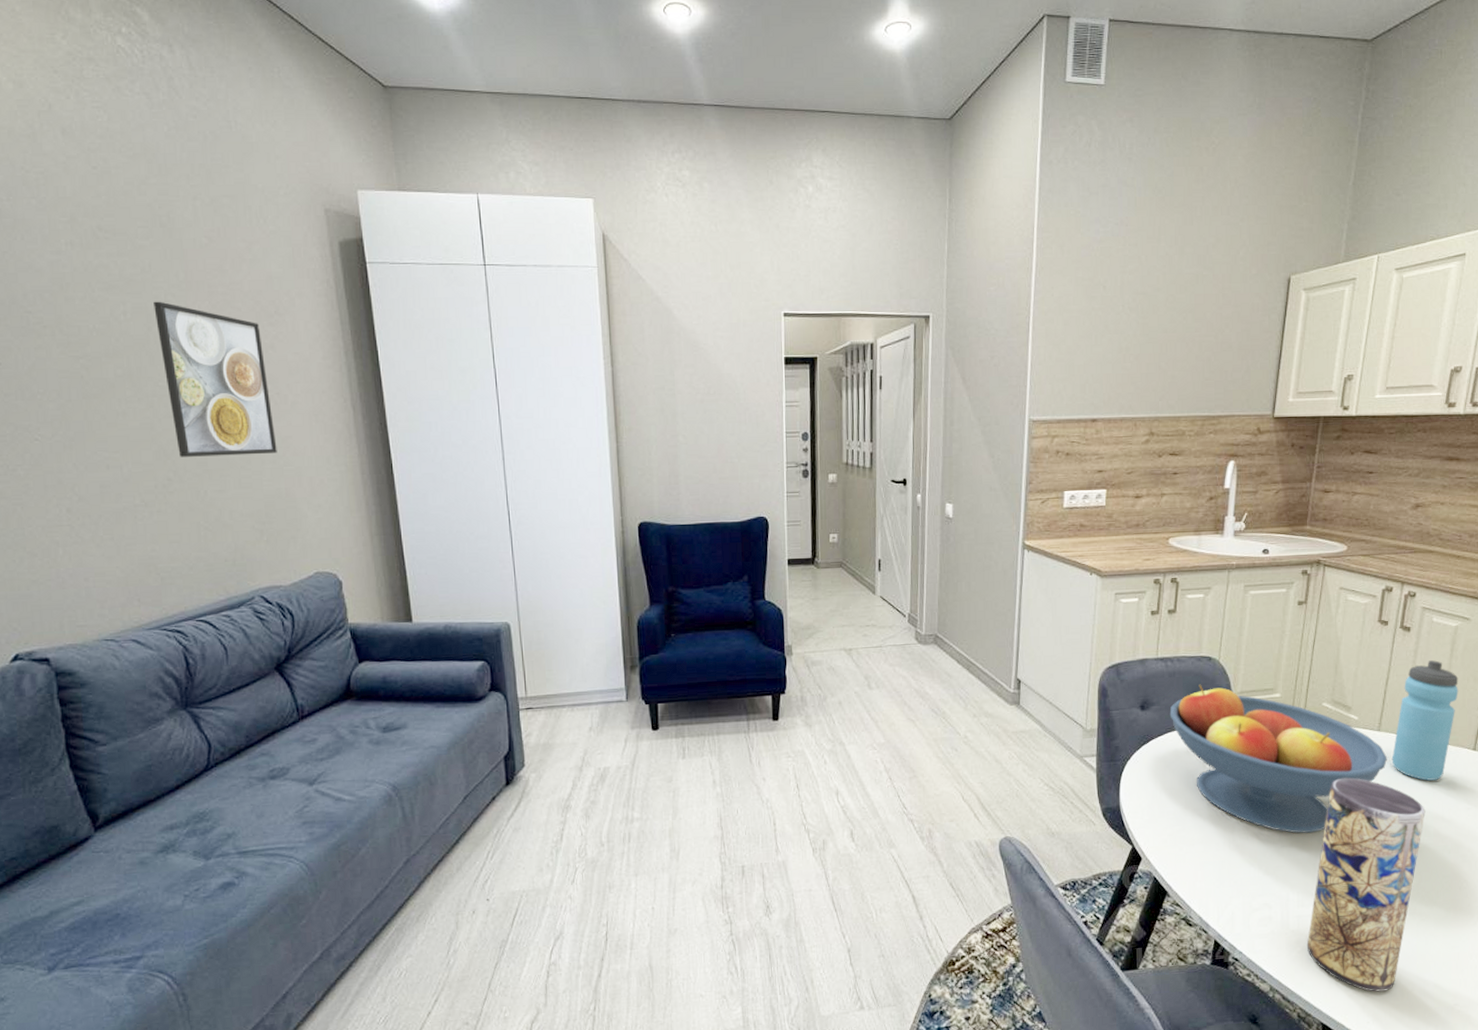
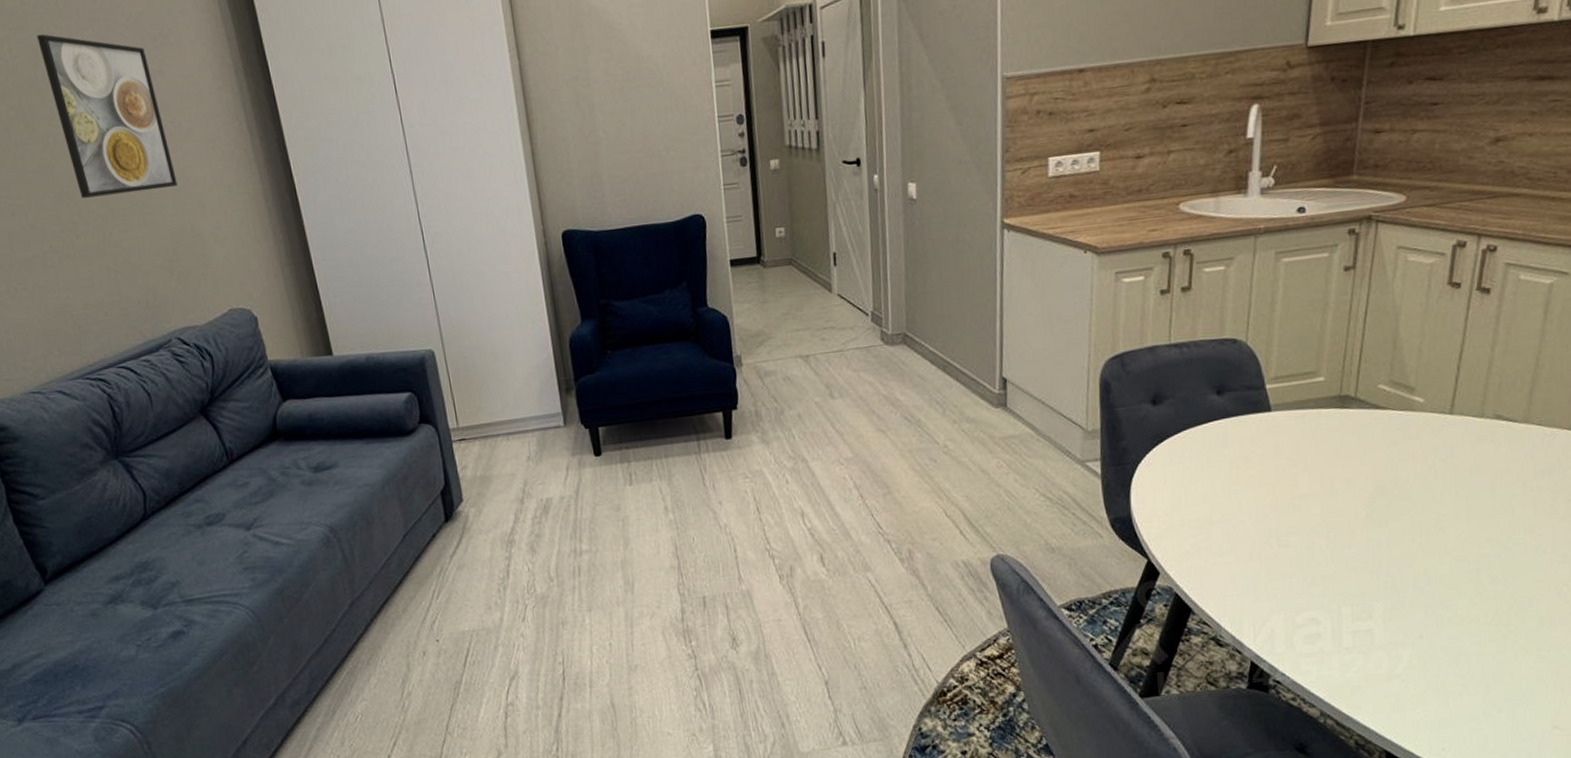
fruit bowl: present [1169,684,1388,833] -> none [1187,371,1464,538]
vase: present [1306,777,1426,992] -> none [1364,470,1513,715]
water bottle: present [1391,660,1458,781] -> none [1468,326,1555,470]

